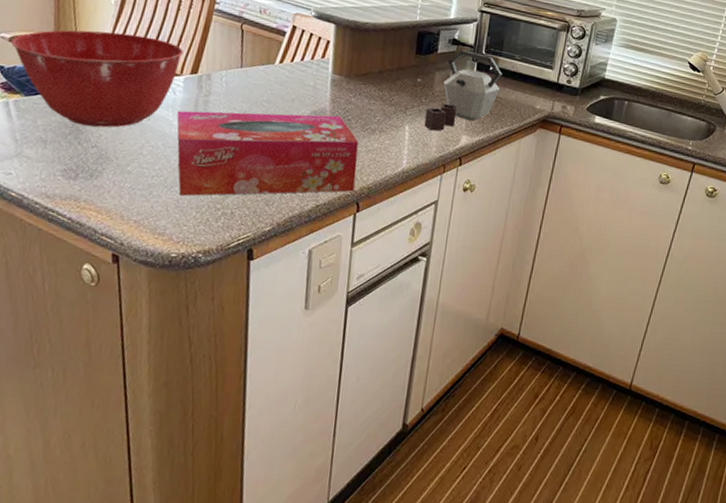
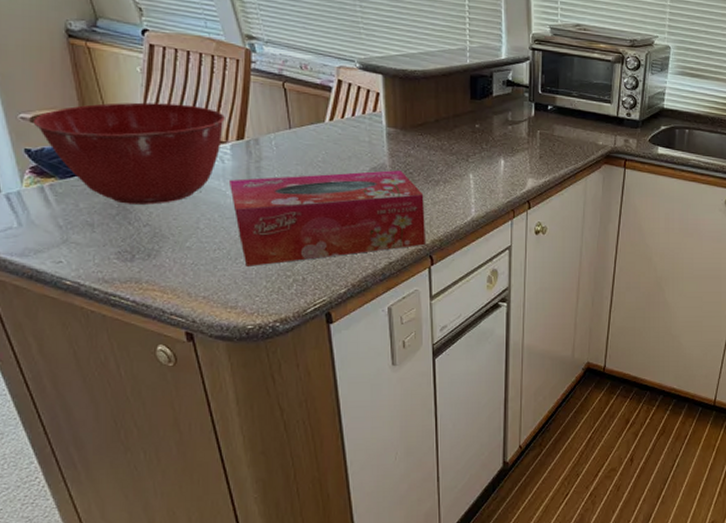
kettle: present [424,50,503,131] -> none [488,91,561,177]

